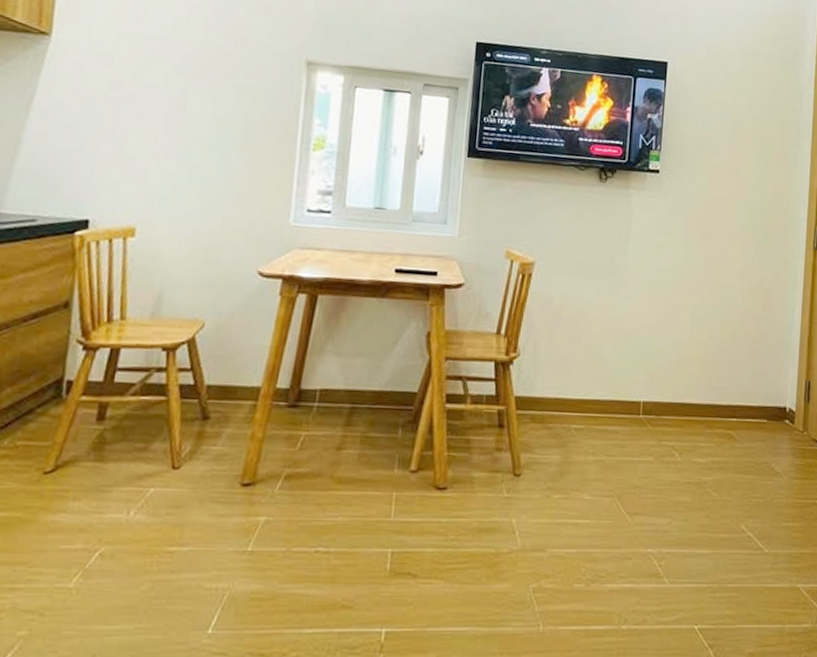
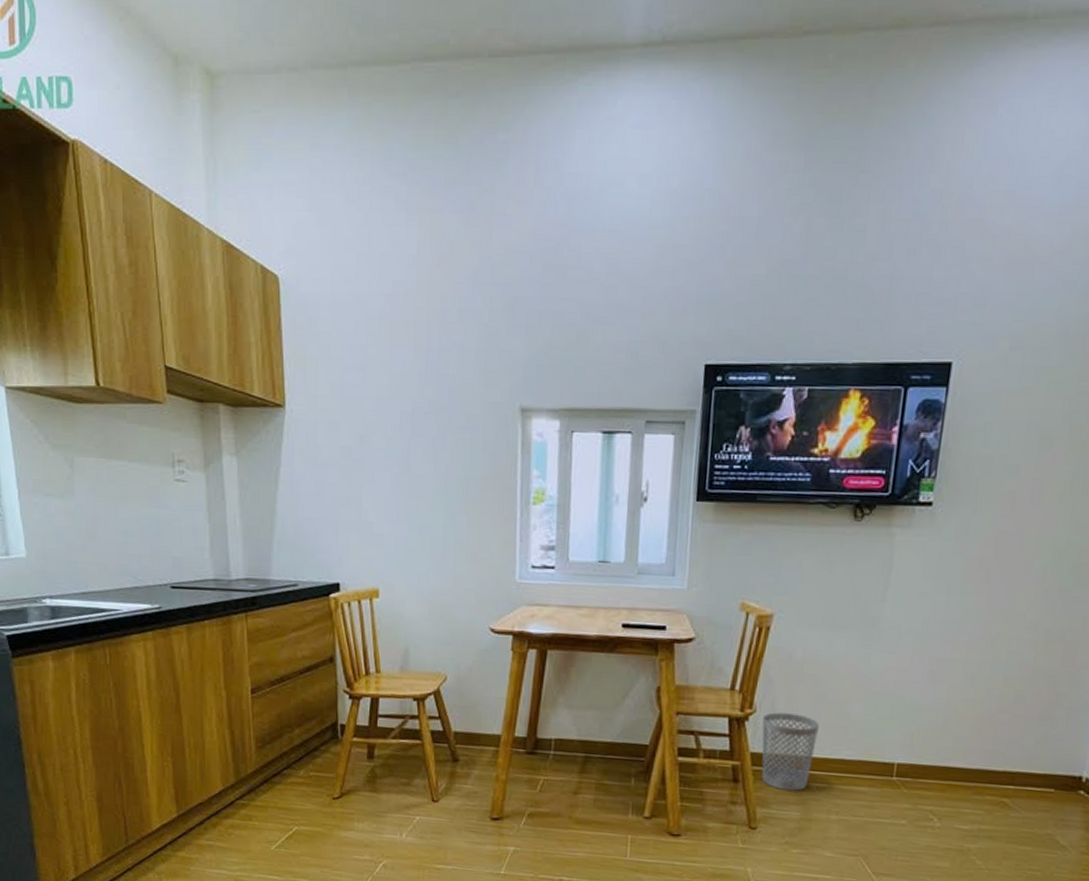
wastebasket: none [525,355,577,434] -> present [761,712,820,791]

